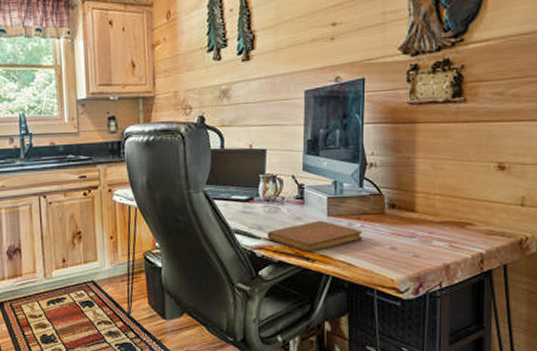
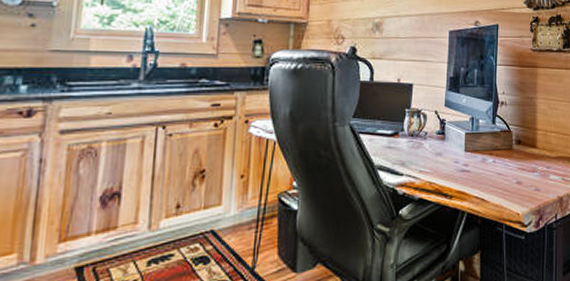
notebook: present [267,220,363,252] -> none [409,156,494,189]

